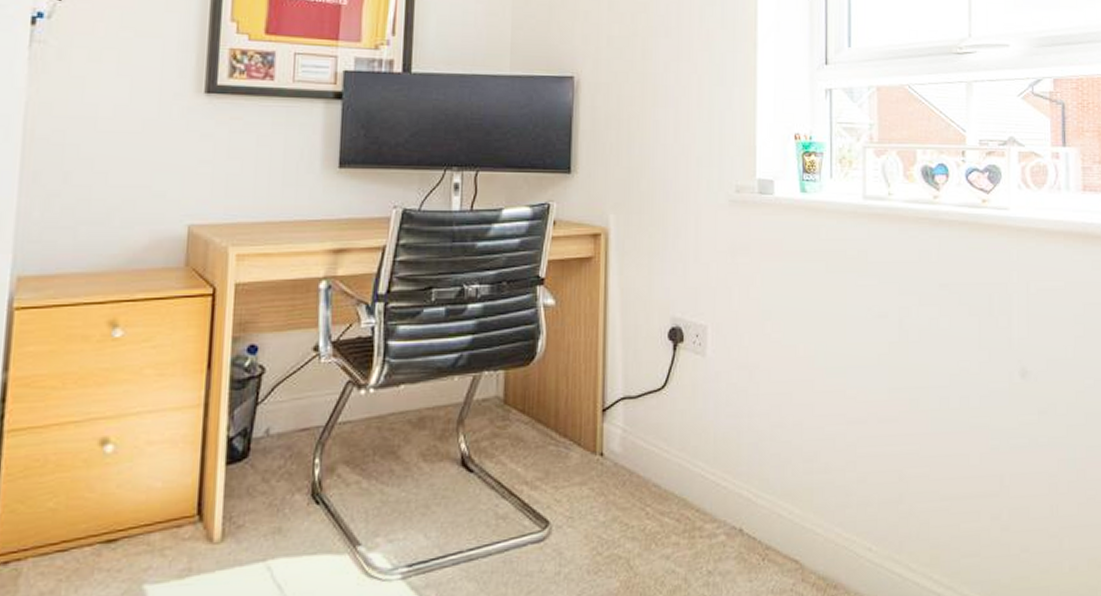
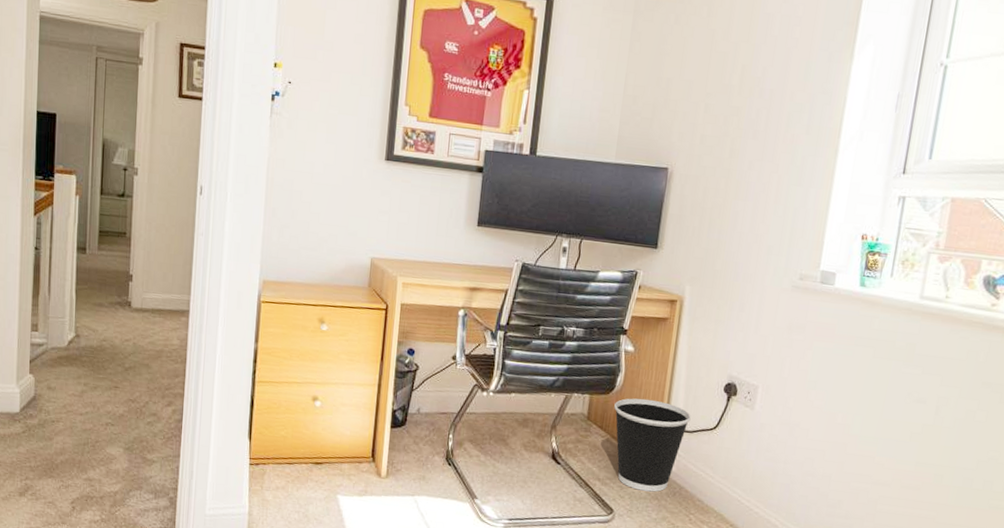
wastebasket: none [537,363,633,488] -> present [614,398,691,492]

